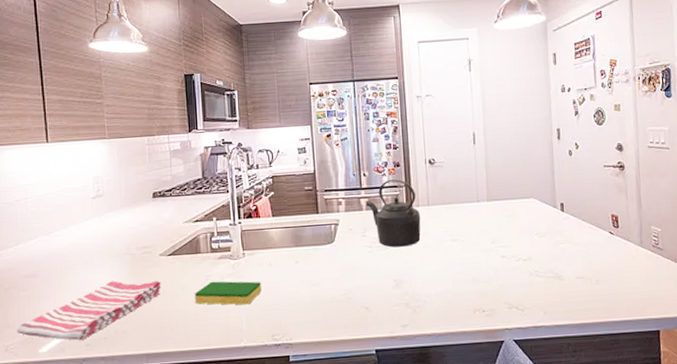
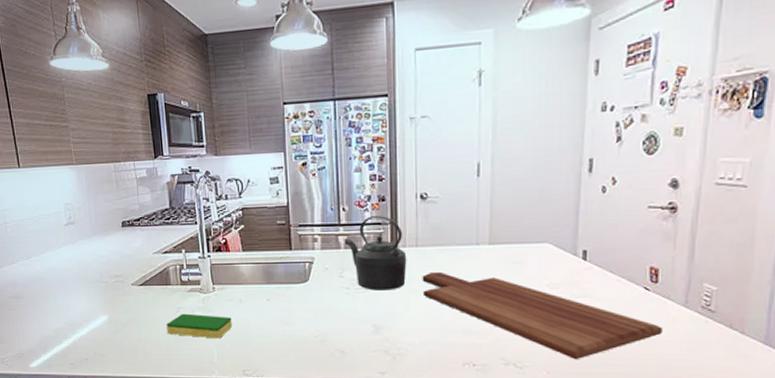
dish towel: present [16,280,161,340] -> none [9,307,135,359]
cutting board: none [434,227,628,299] -> present [422,271,663,360]

